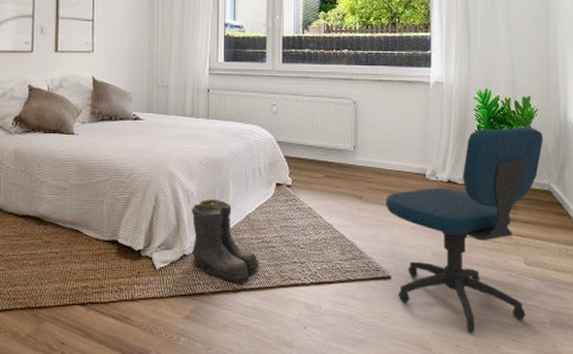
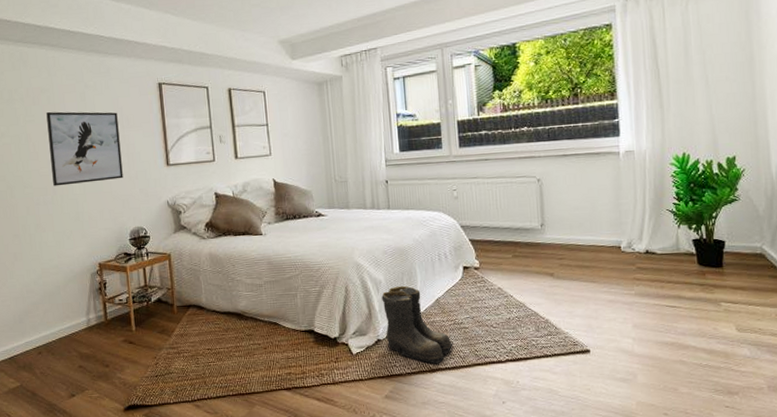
office chair: present [386,127,543,334] -> none [579,188,753,402]

